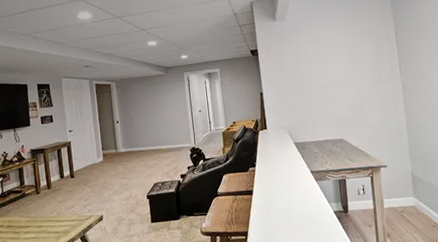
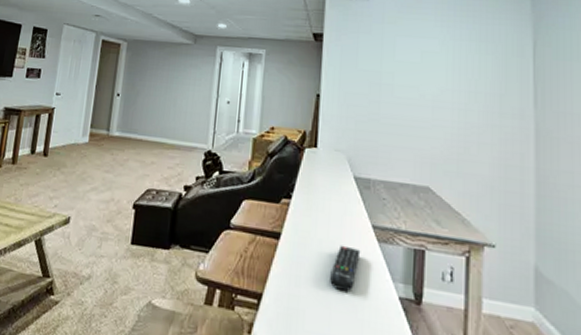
remote control: none [289,188,306,217] -> present [330,245,361,293]

